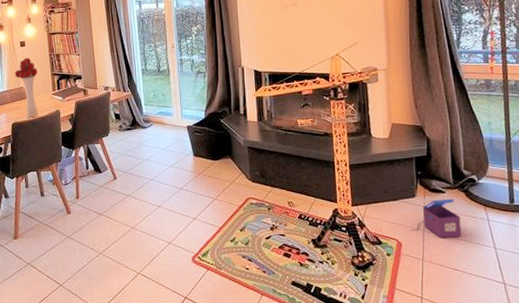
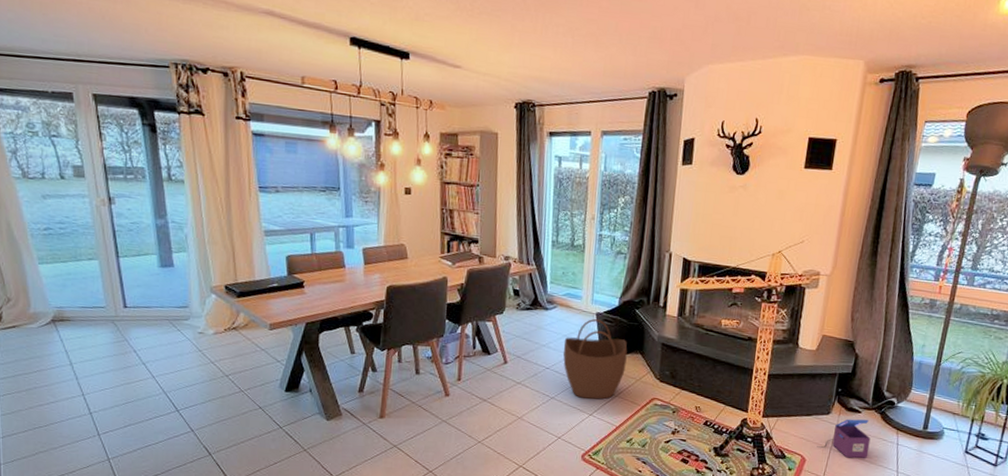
flower bouquet: present [15,58,38,119] -> none [395,209,424,284]
woven basket: none [162,132,220,204] -> present [563,319,628,400]

